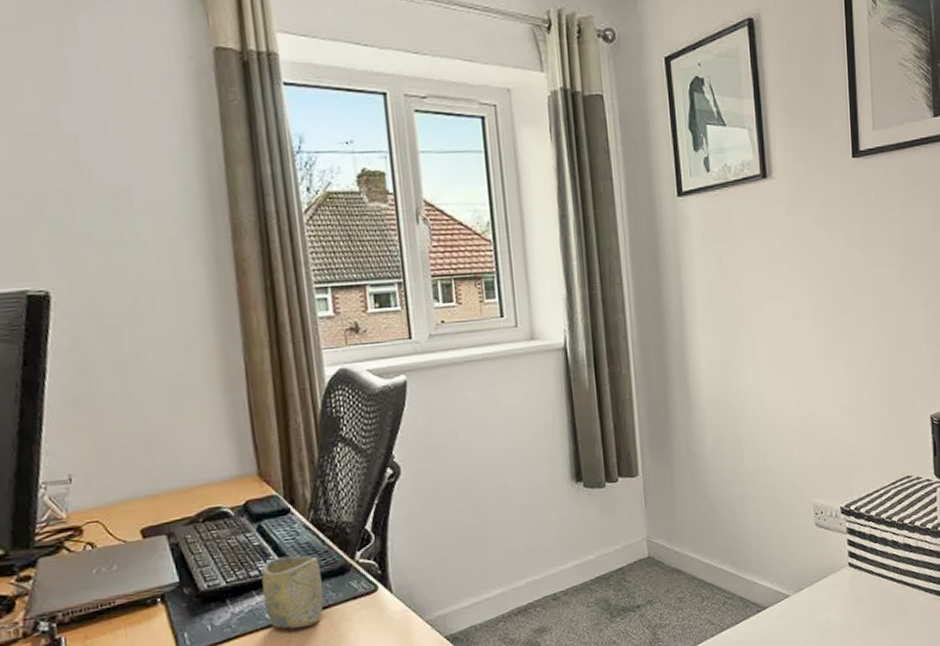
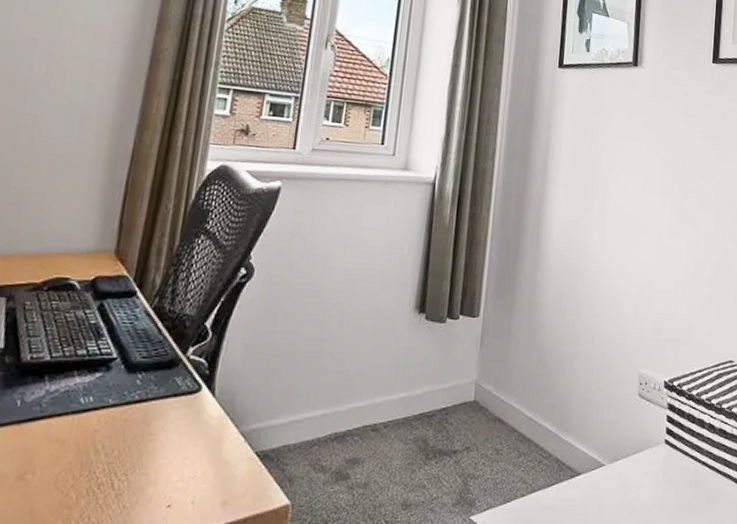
cup: present [261,556,324,629] -> none [81,340,151,417]

